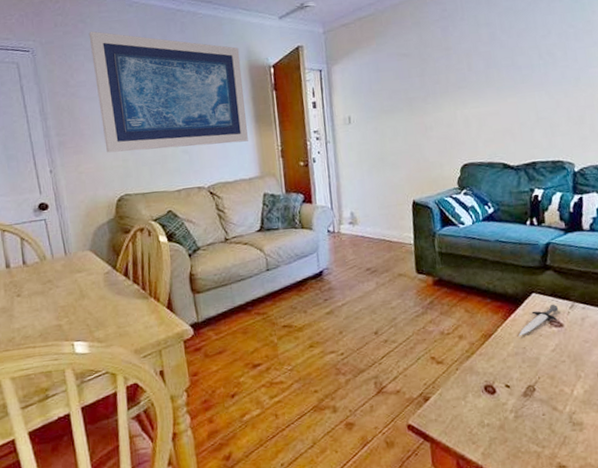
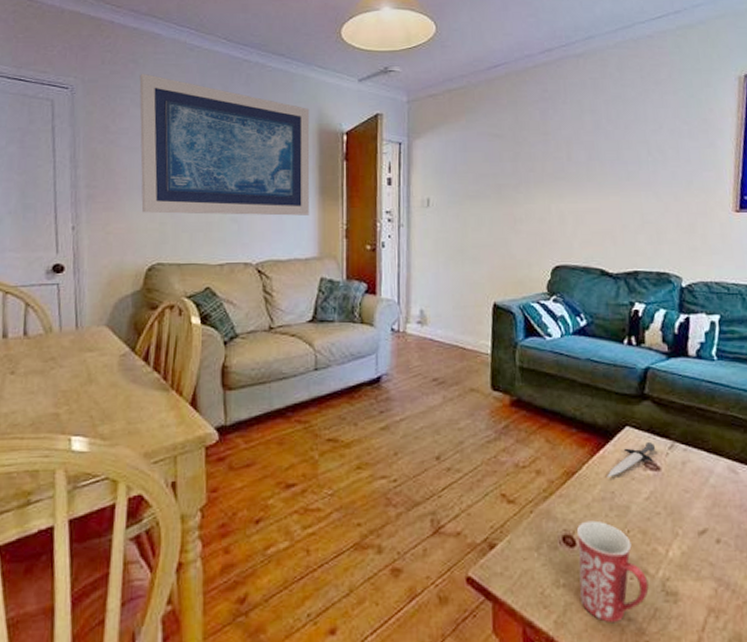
mug: none [495,371,559,451] -> present [576,520,649,624]

